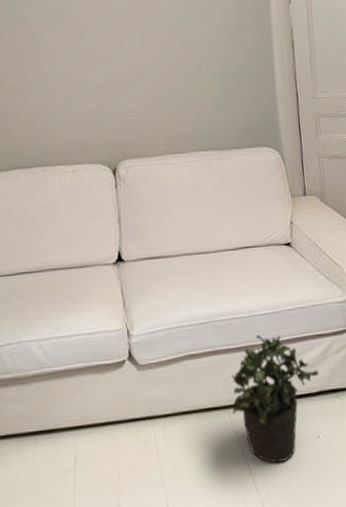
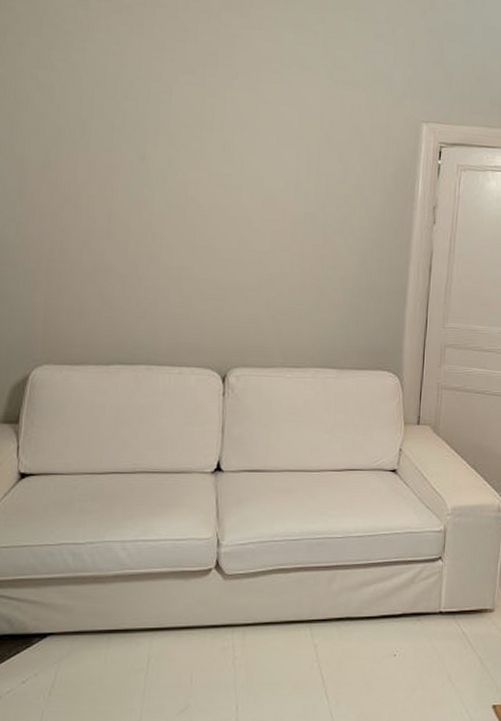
potted plant: present [231,335,319,463] -> none [314,556,405,676]

